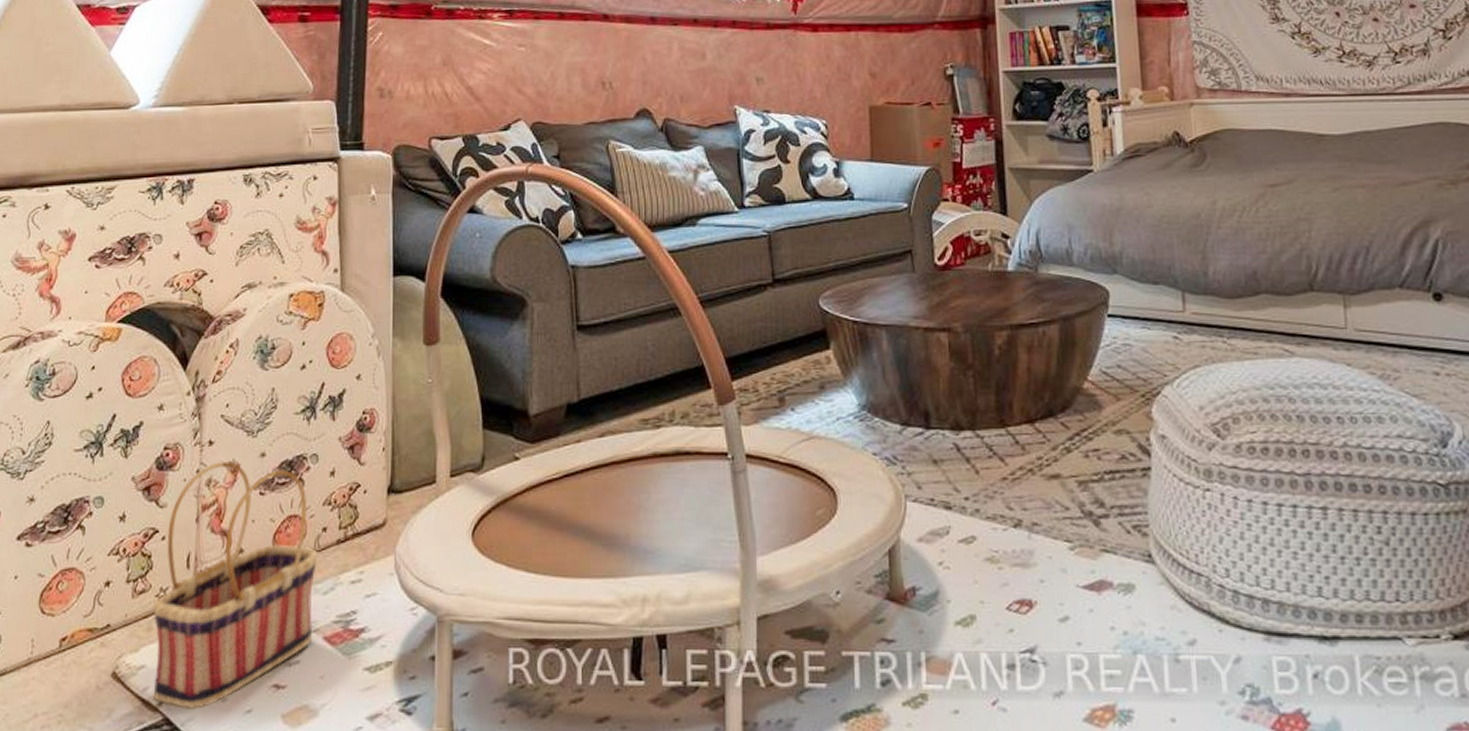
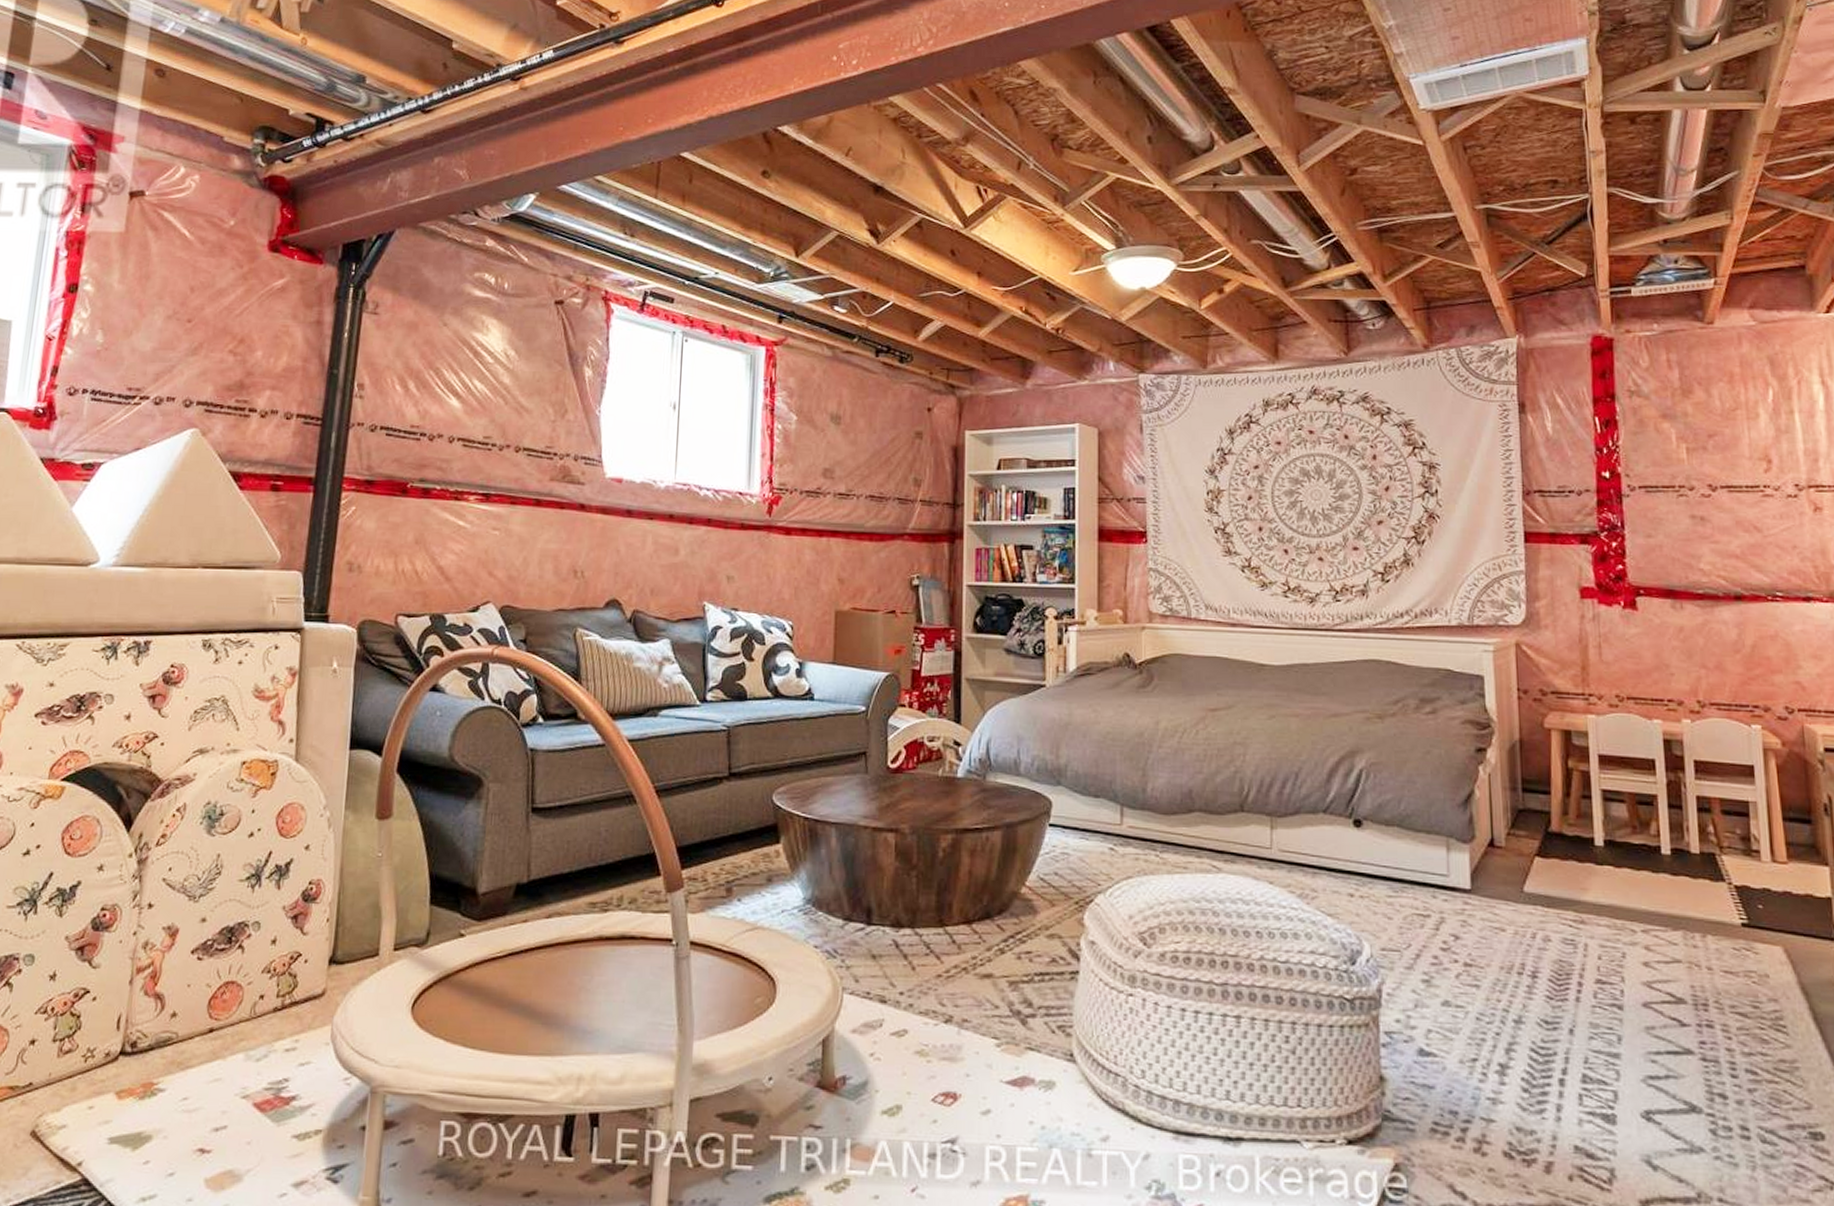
basket: present [153,462,319,709] -> none [72,925,254,1170]

